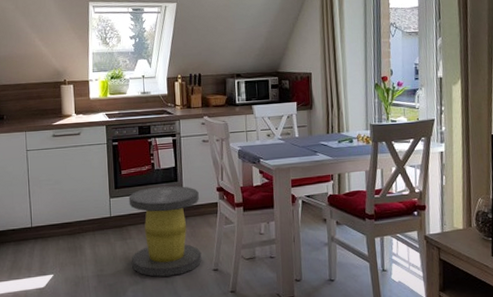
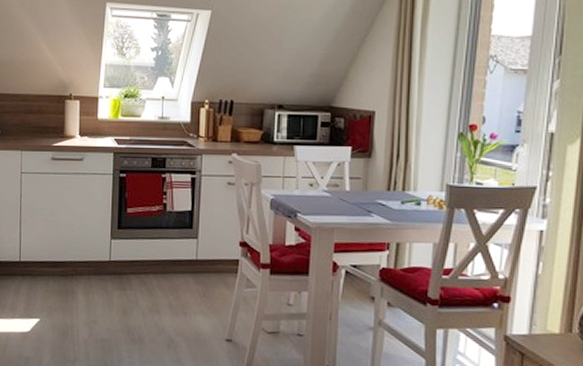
stool: present [128,185,202,277] -> none [130,232,217,341]

